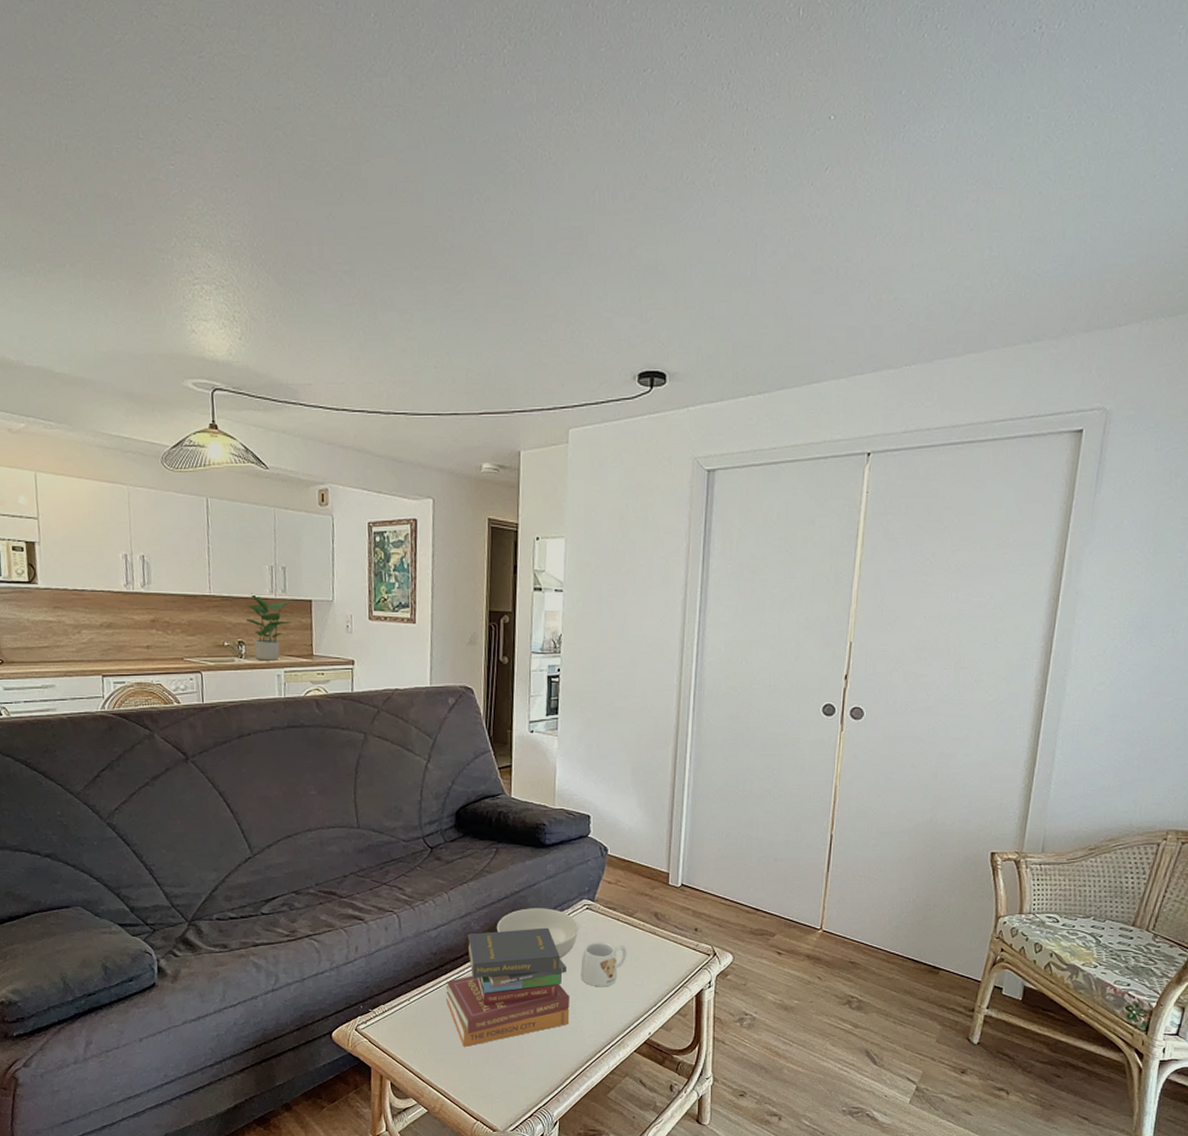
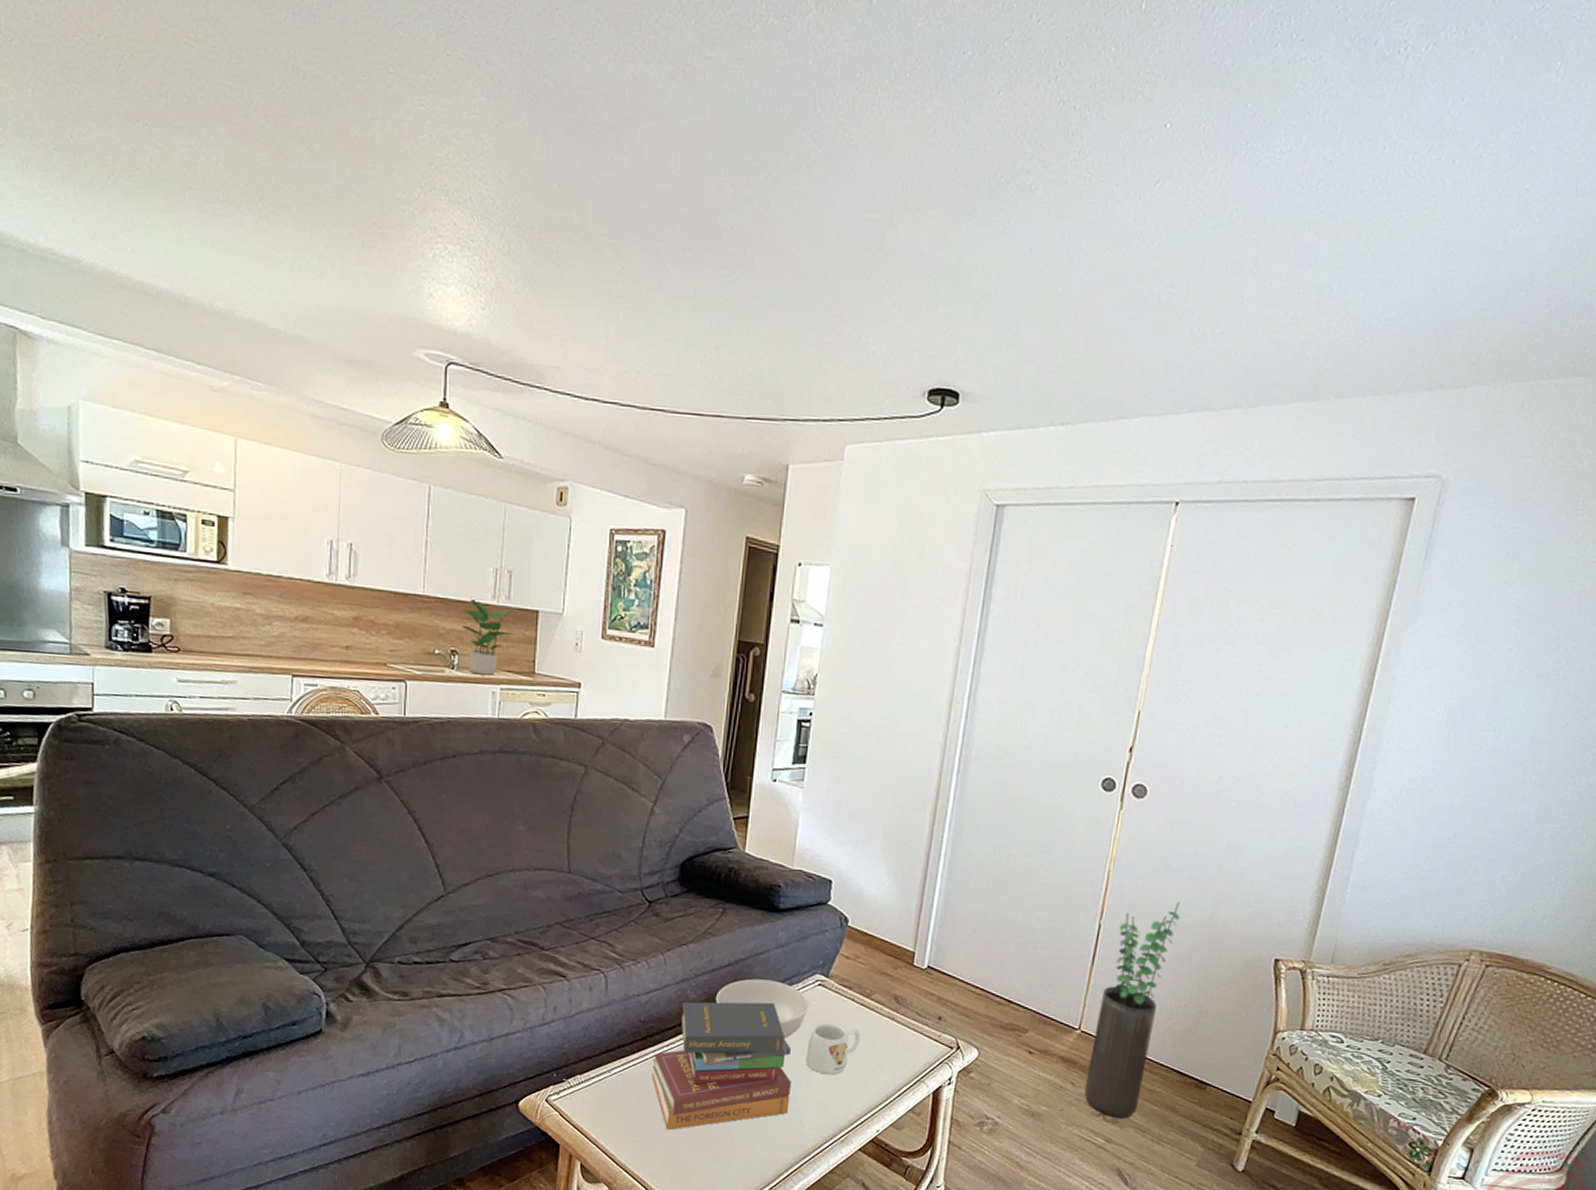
vase: none [830,808,903,1005] -> present [1084,901,1181,1119]

